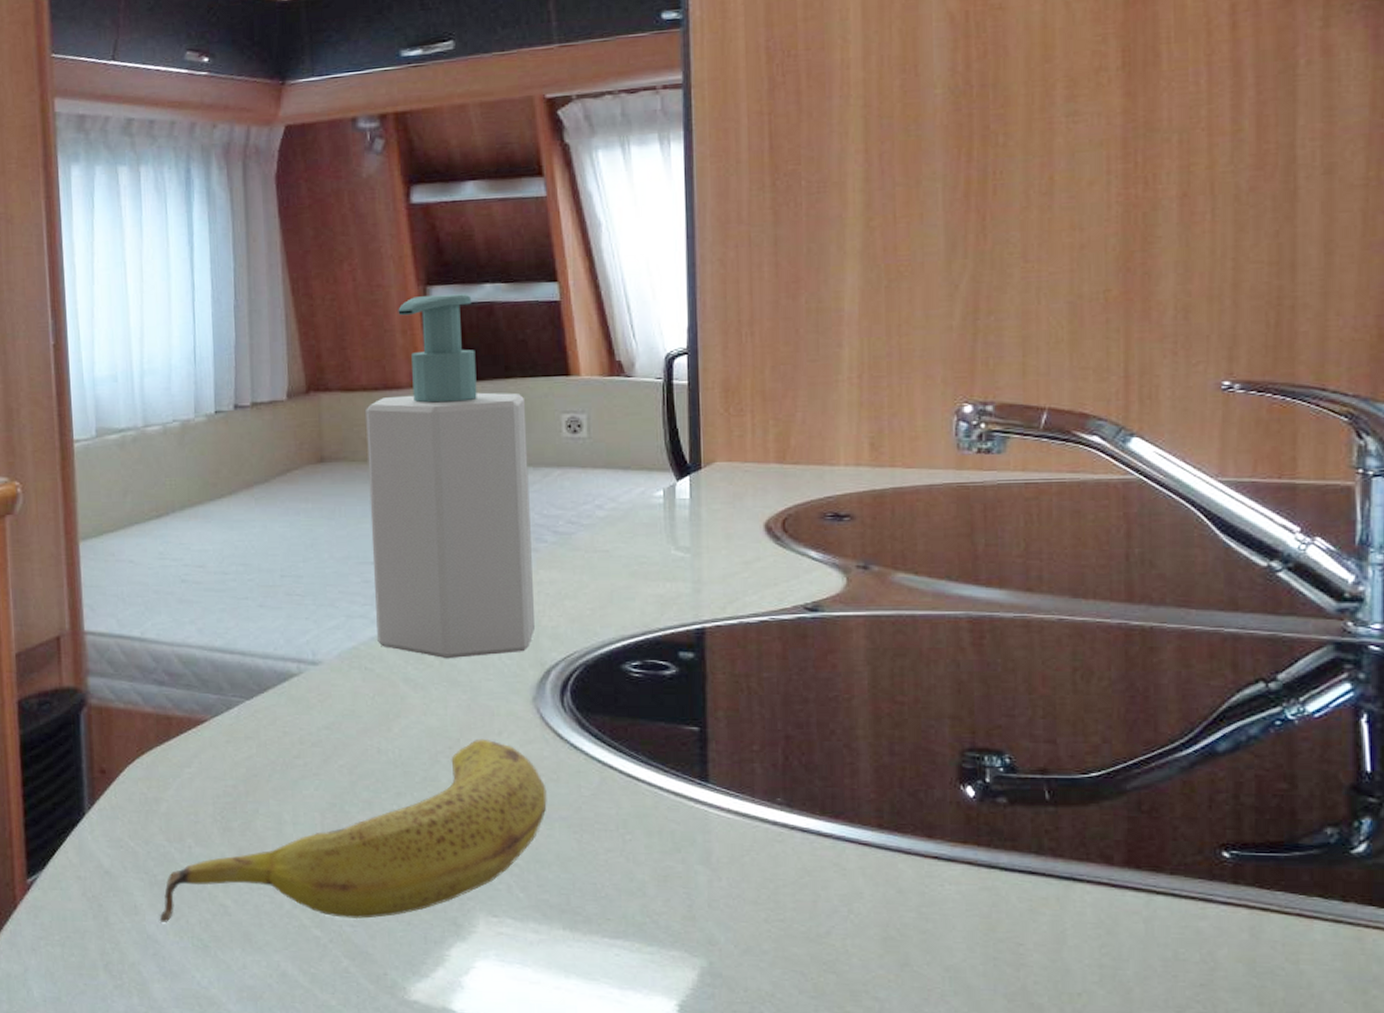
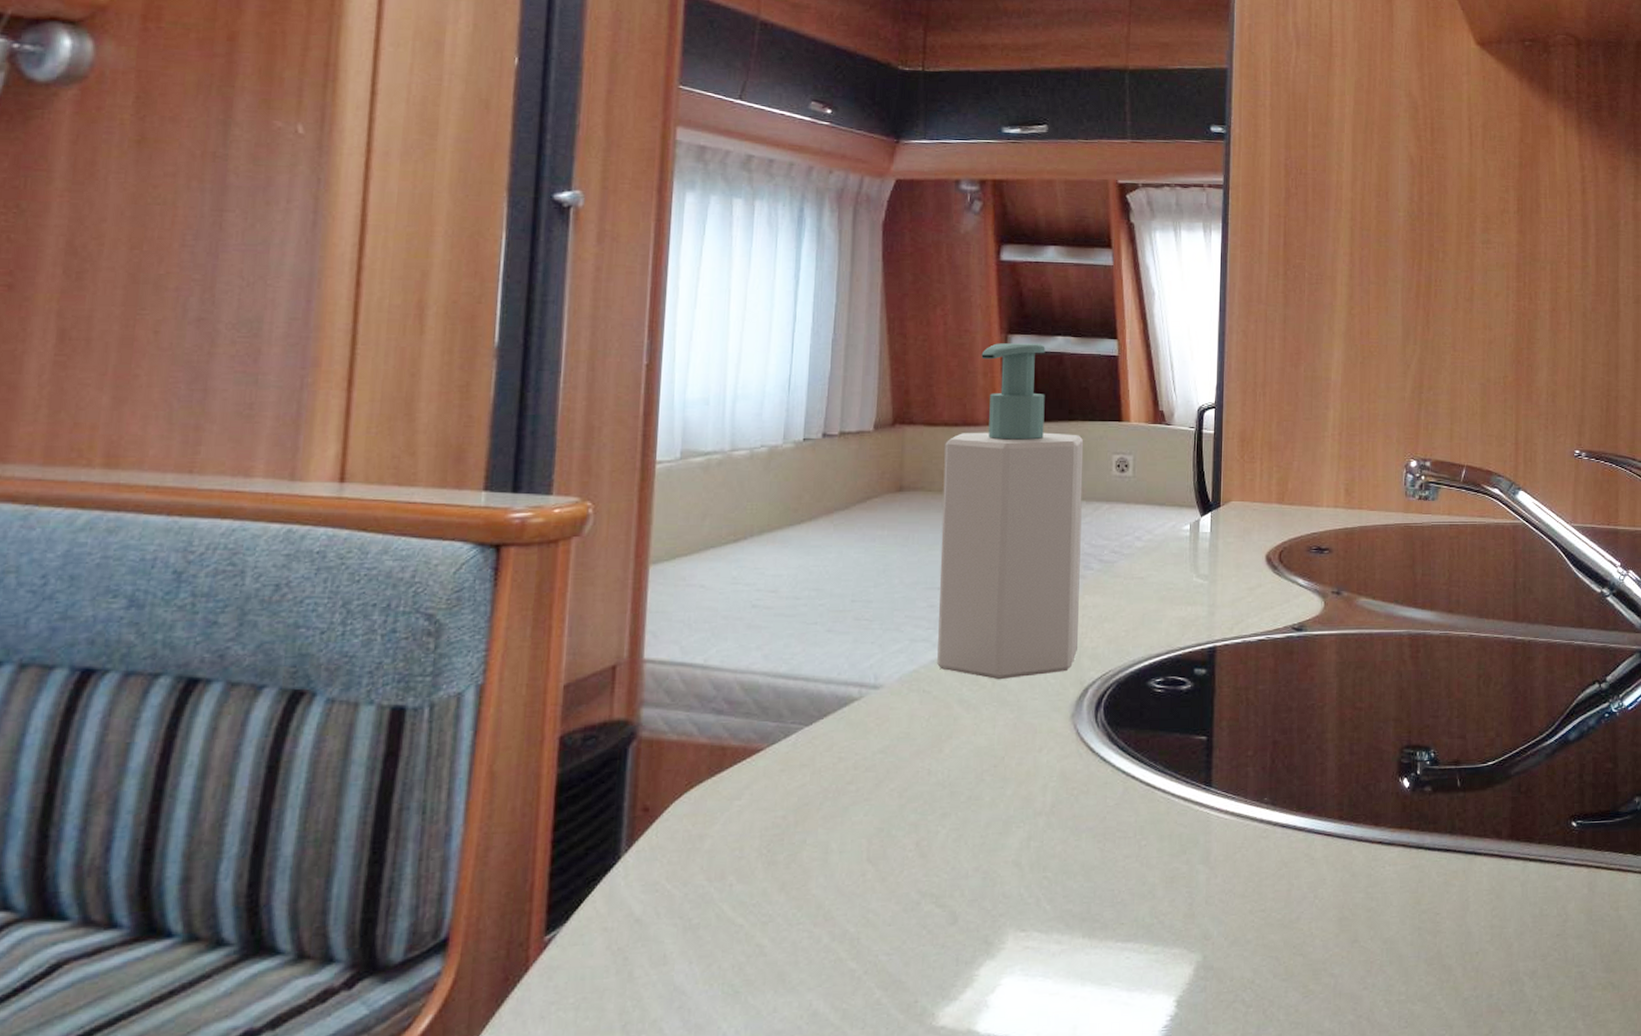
fruit: present [159,739,547,922] -> none [689,756,1077,971]

